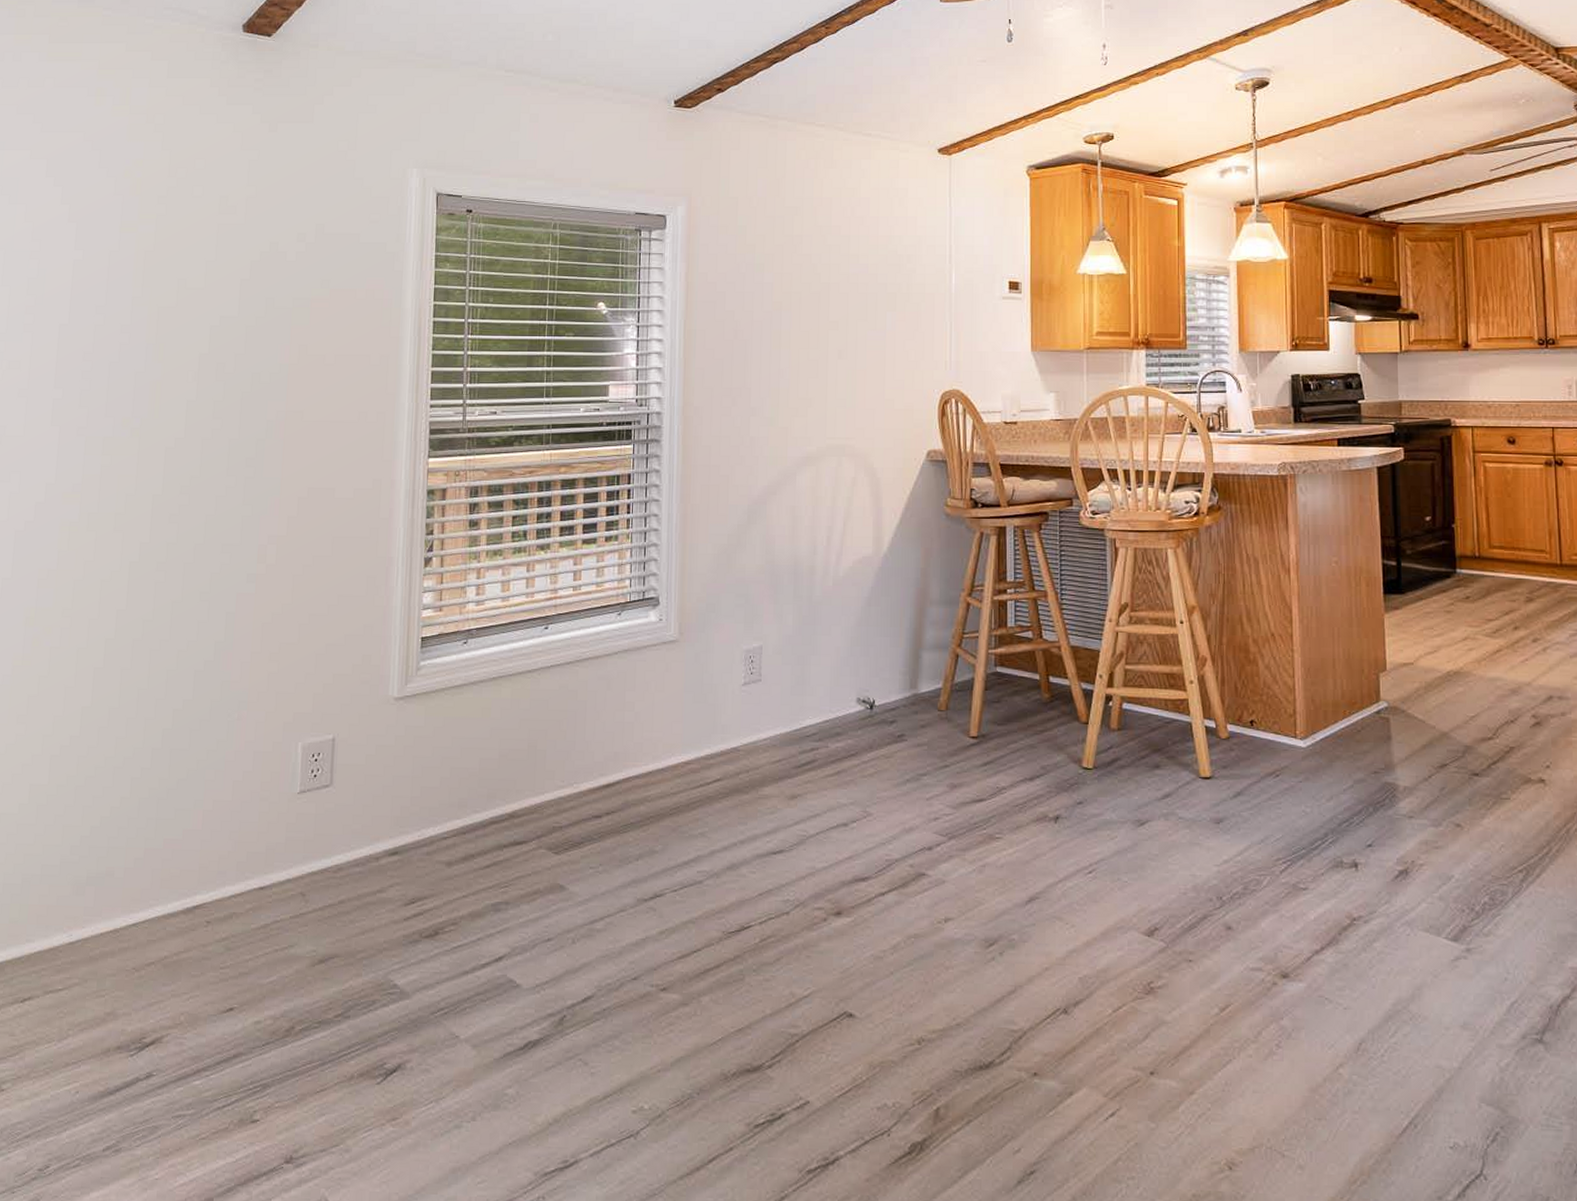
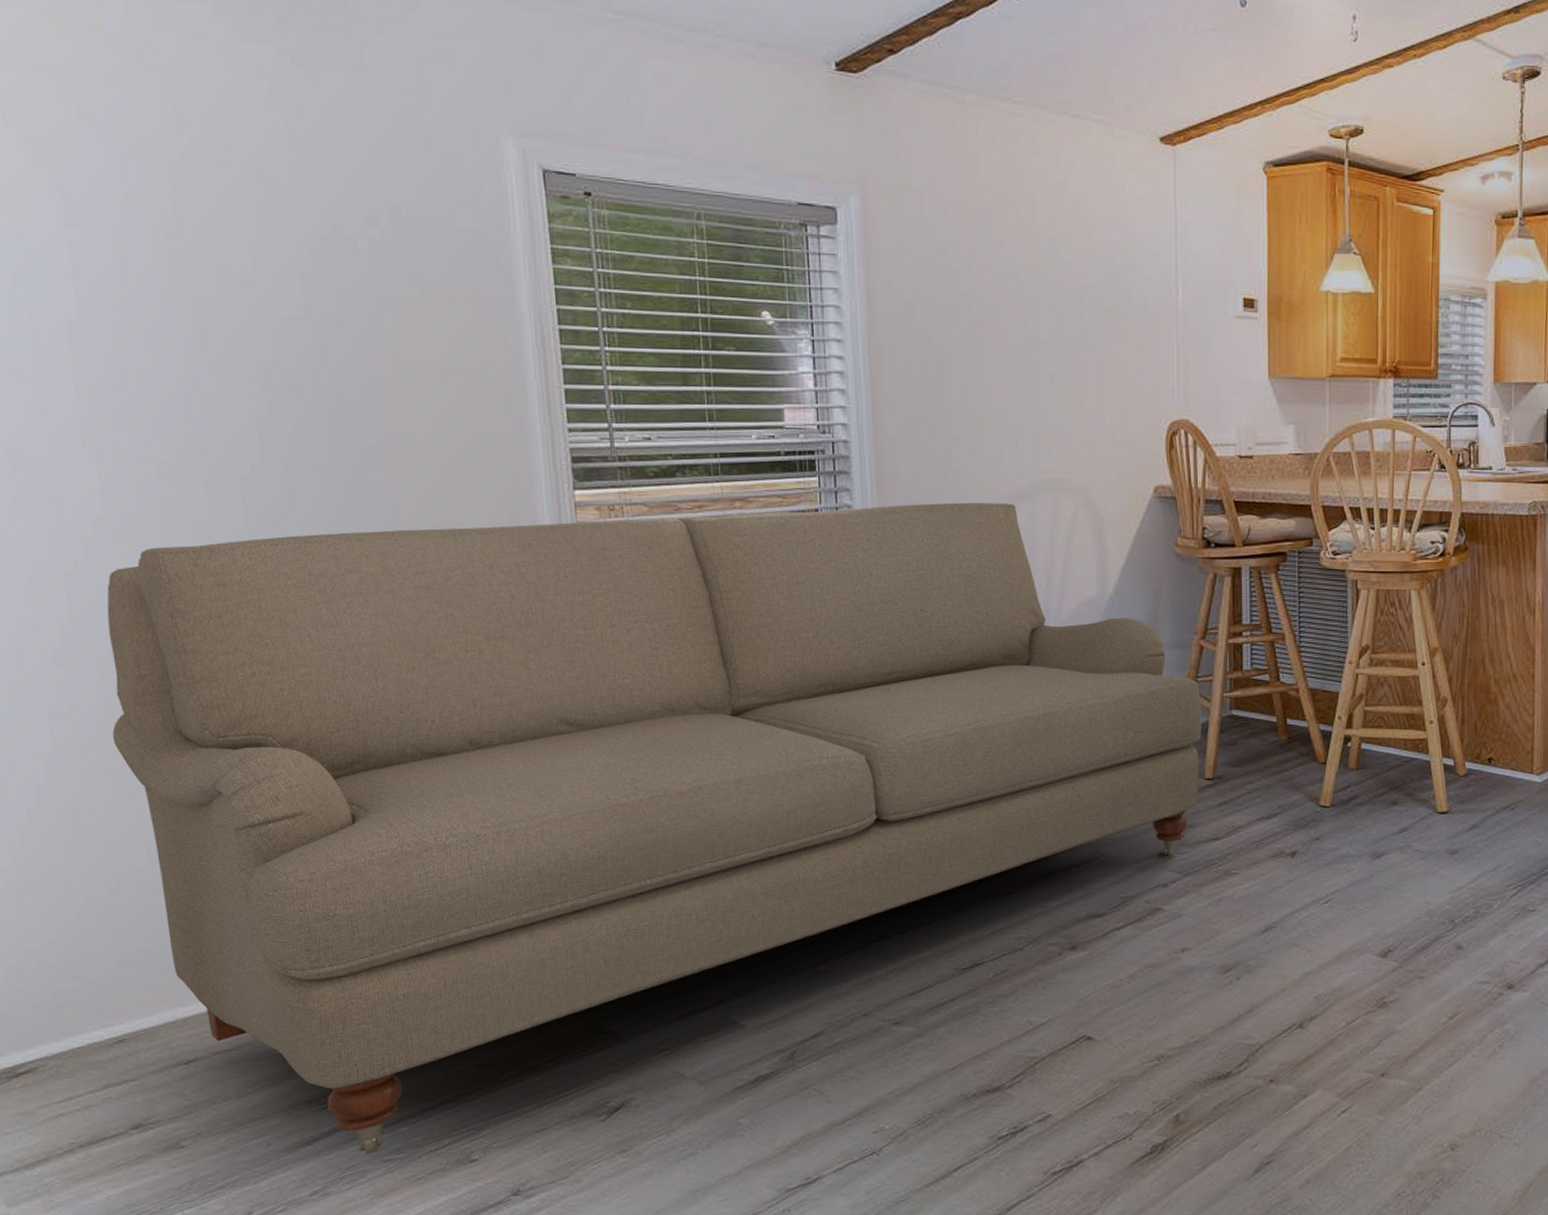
sofa: none [23,467,968,1109] -> present [107,502,1202,1155]

